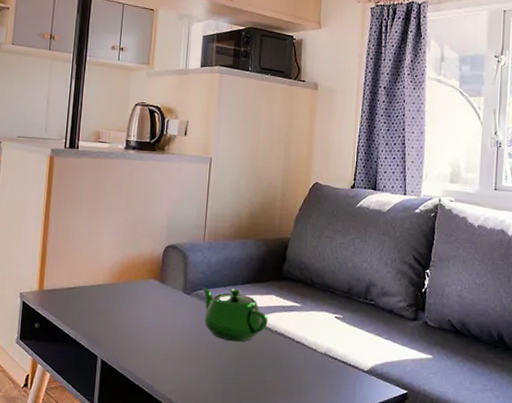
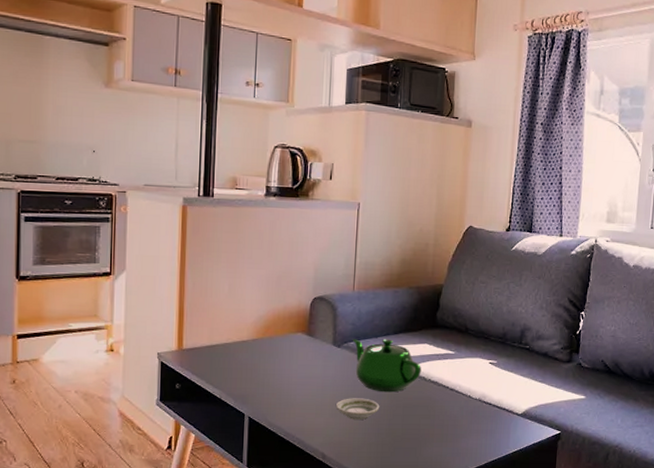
saucer: none [184,345,227,368] -> present [335,398,380,420]

